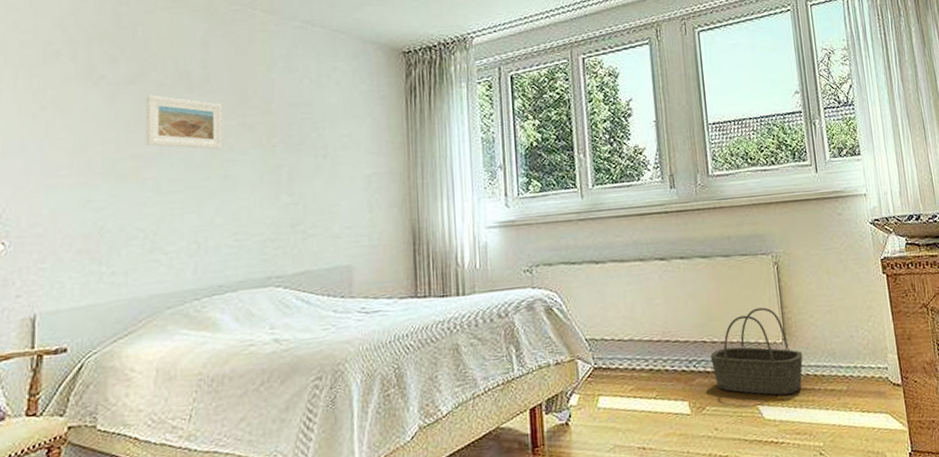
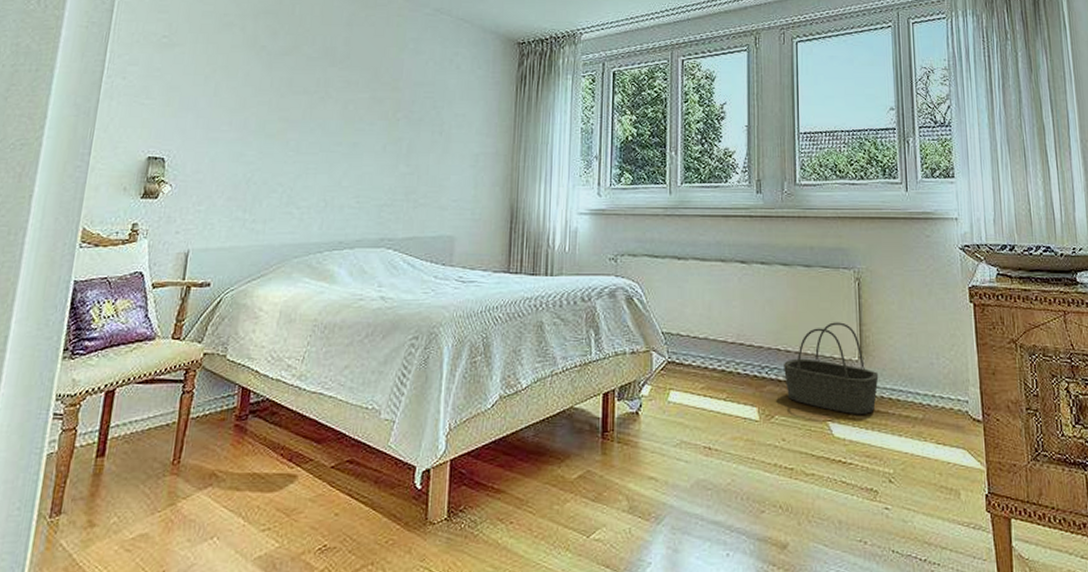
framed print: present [145,94,224,150] -> none [291,65,359,119]

